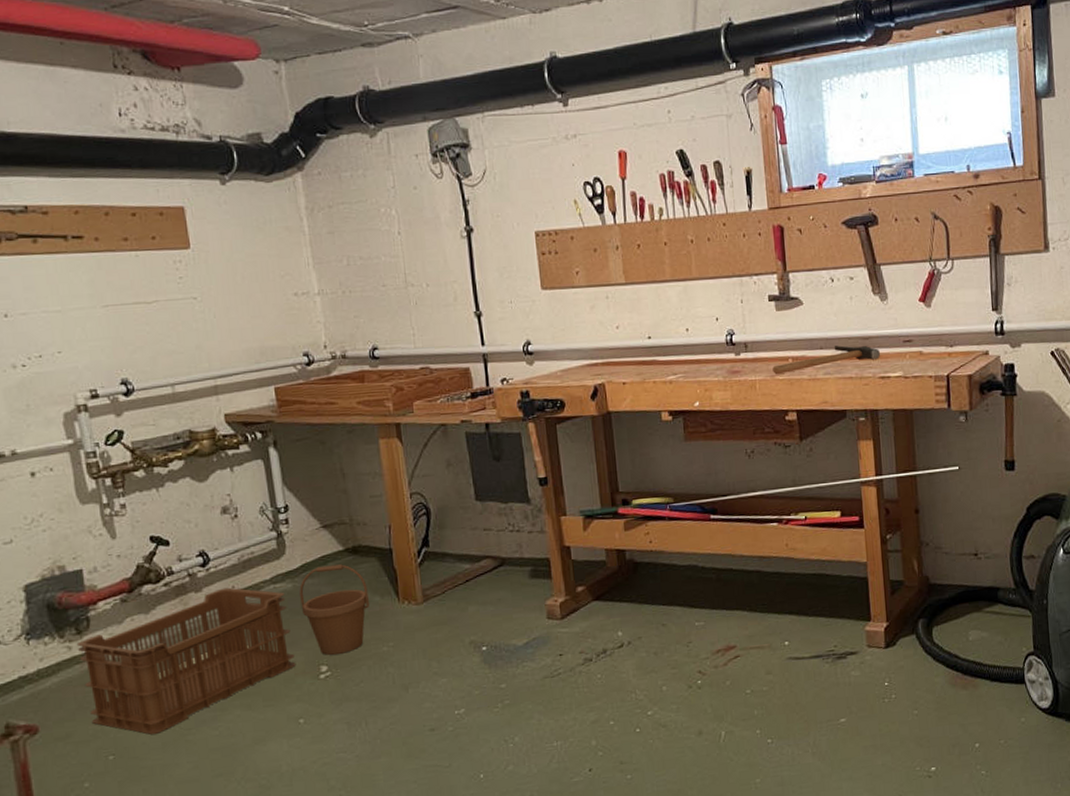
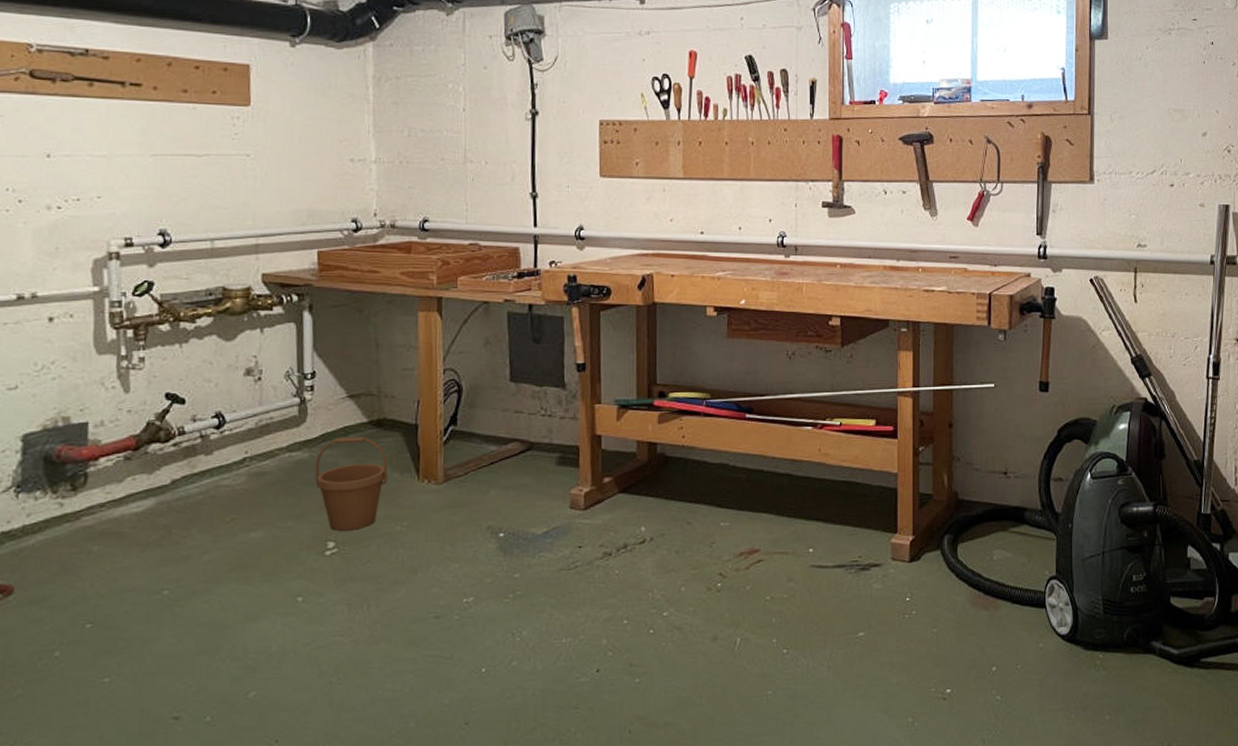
plastic crate: present [76,587,296,735] -> none [69,452,302,603]
claw hammer: present [772,345,881,375] -> none [820,256,927,280]

